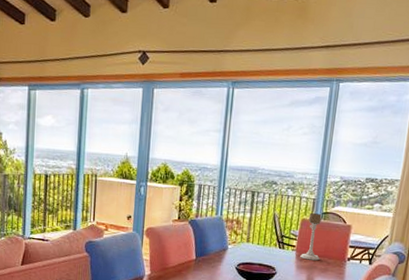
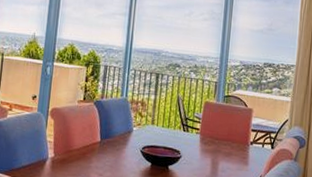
candle holder: present [300,213,322,261] -> none [204,96,224,144]

